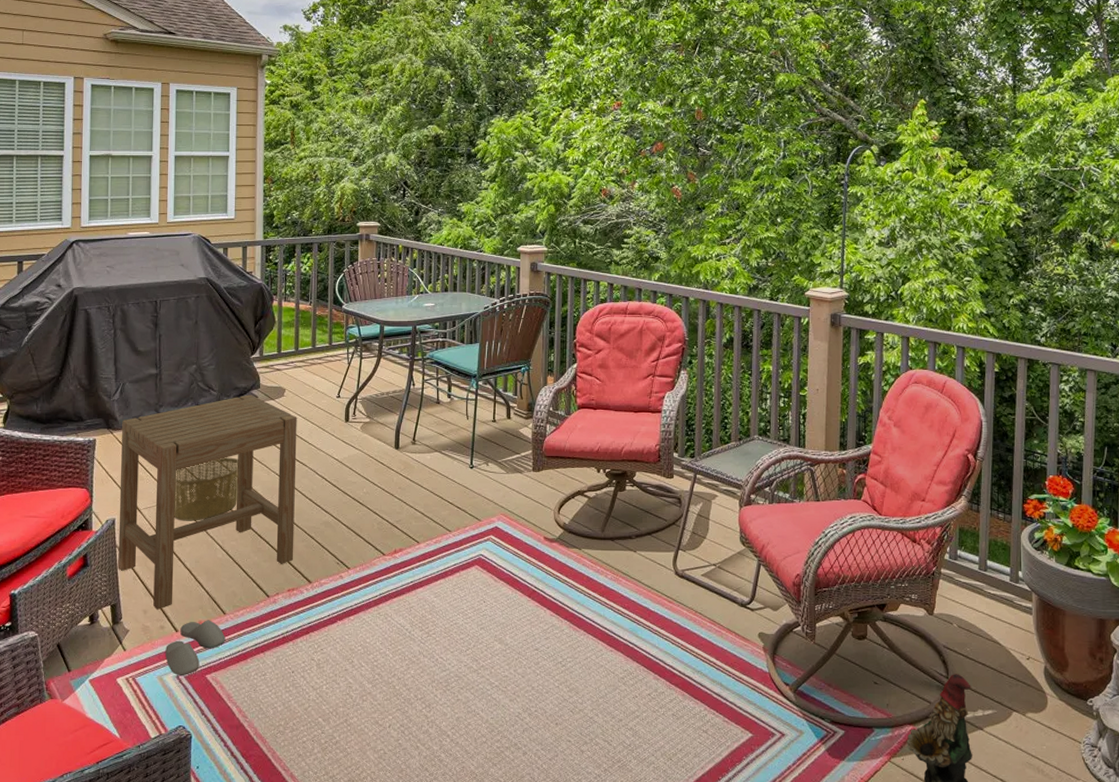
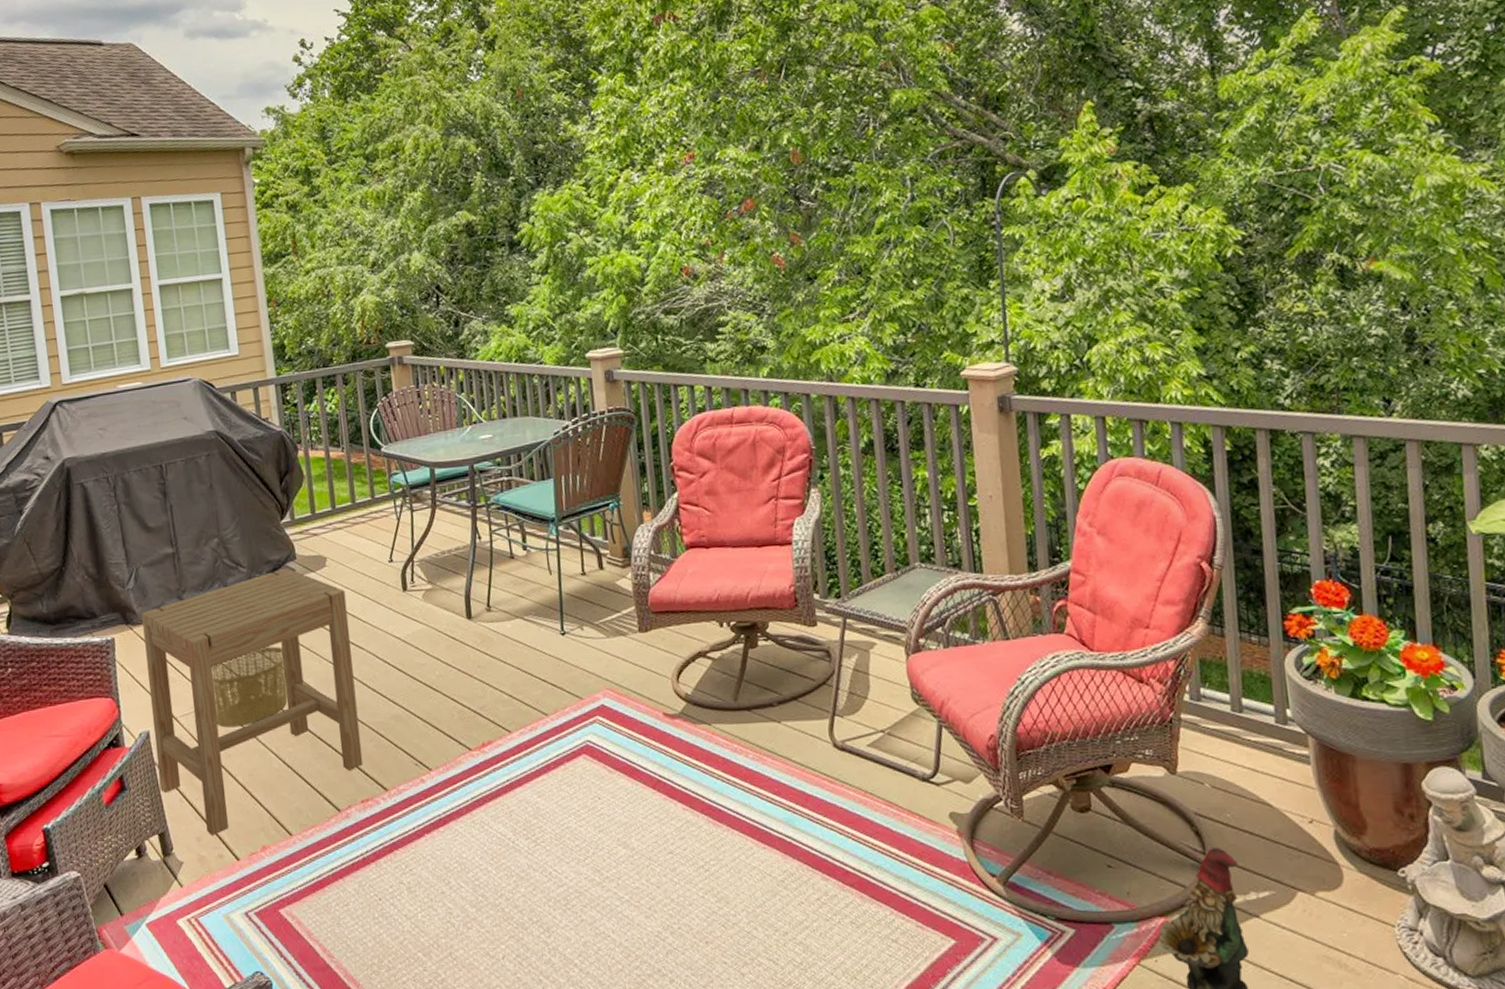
slippers: present [165,620,226,675] -> none [228,843,296,912]

